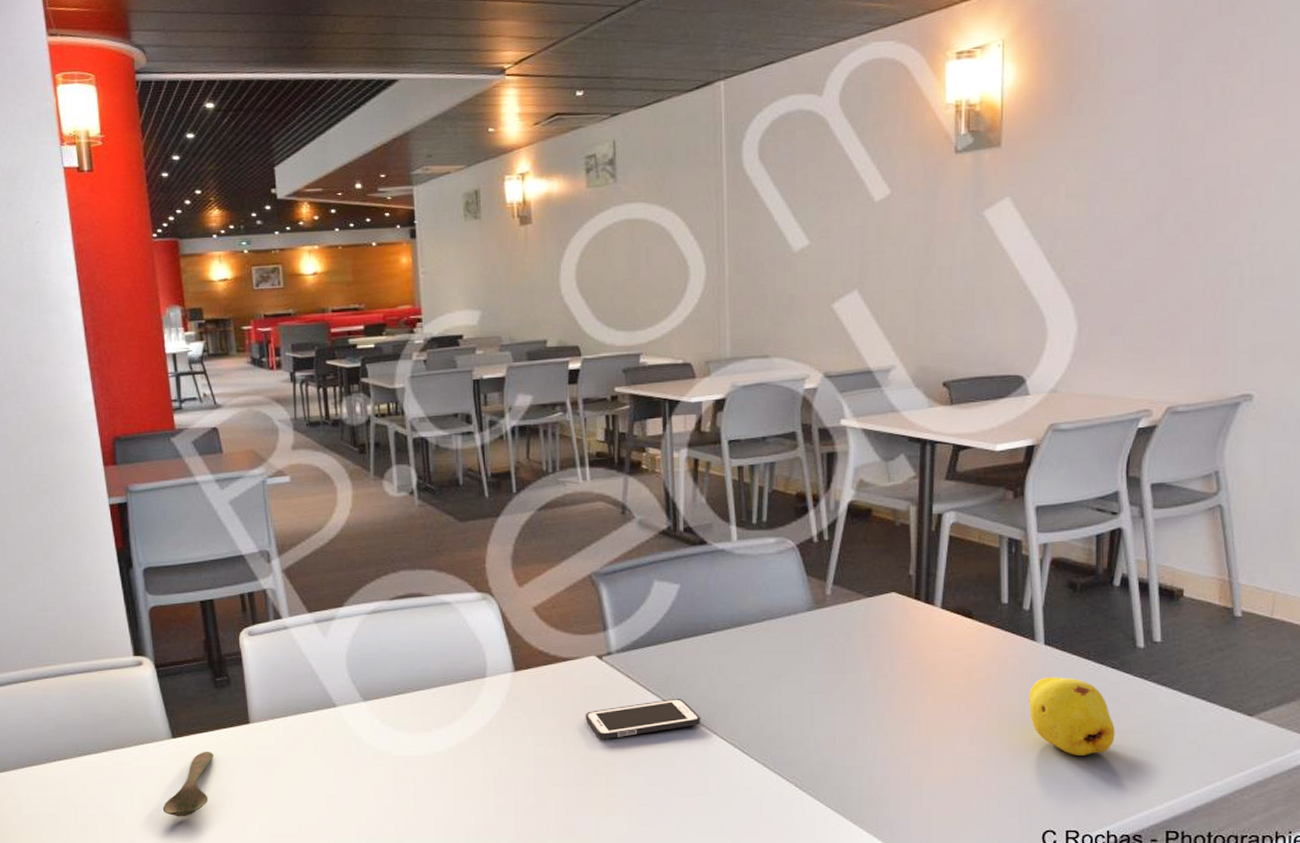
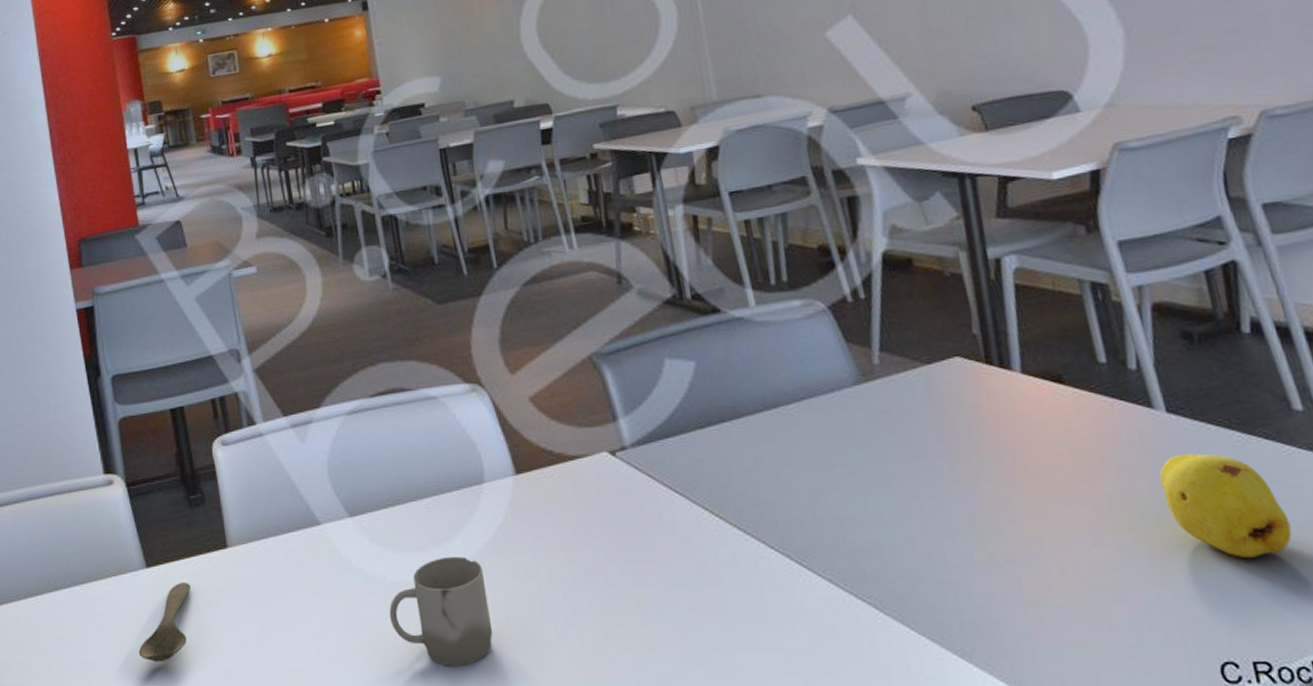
cup: none [393,736,482,824] -> present [389,556,493,666]
cell phone: present [585,699,700,740] -> none [603,500,743,555]

